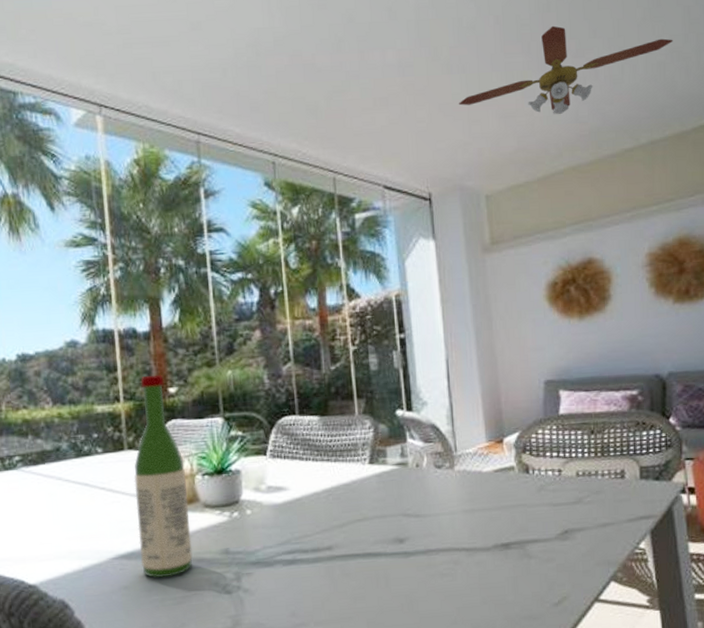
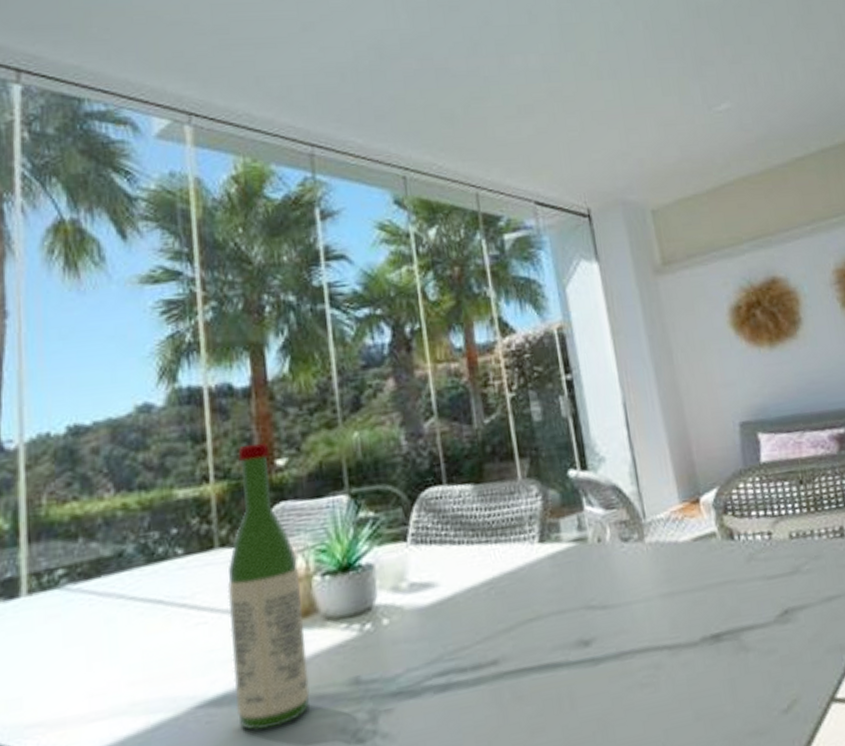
ceiling fan: present [459,25,673,115] -> none [613,31,830,123]

